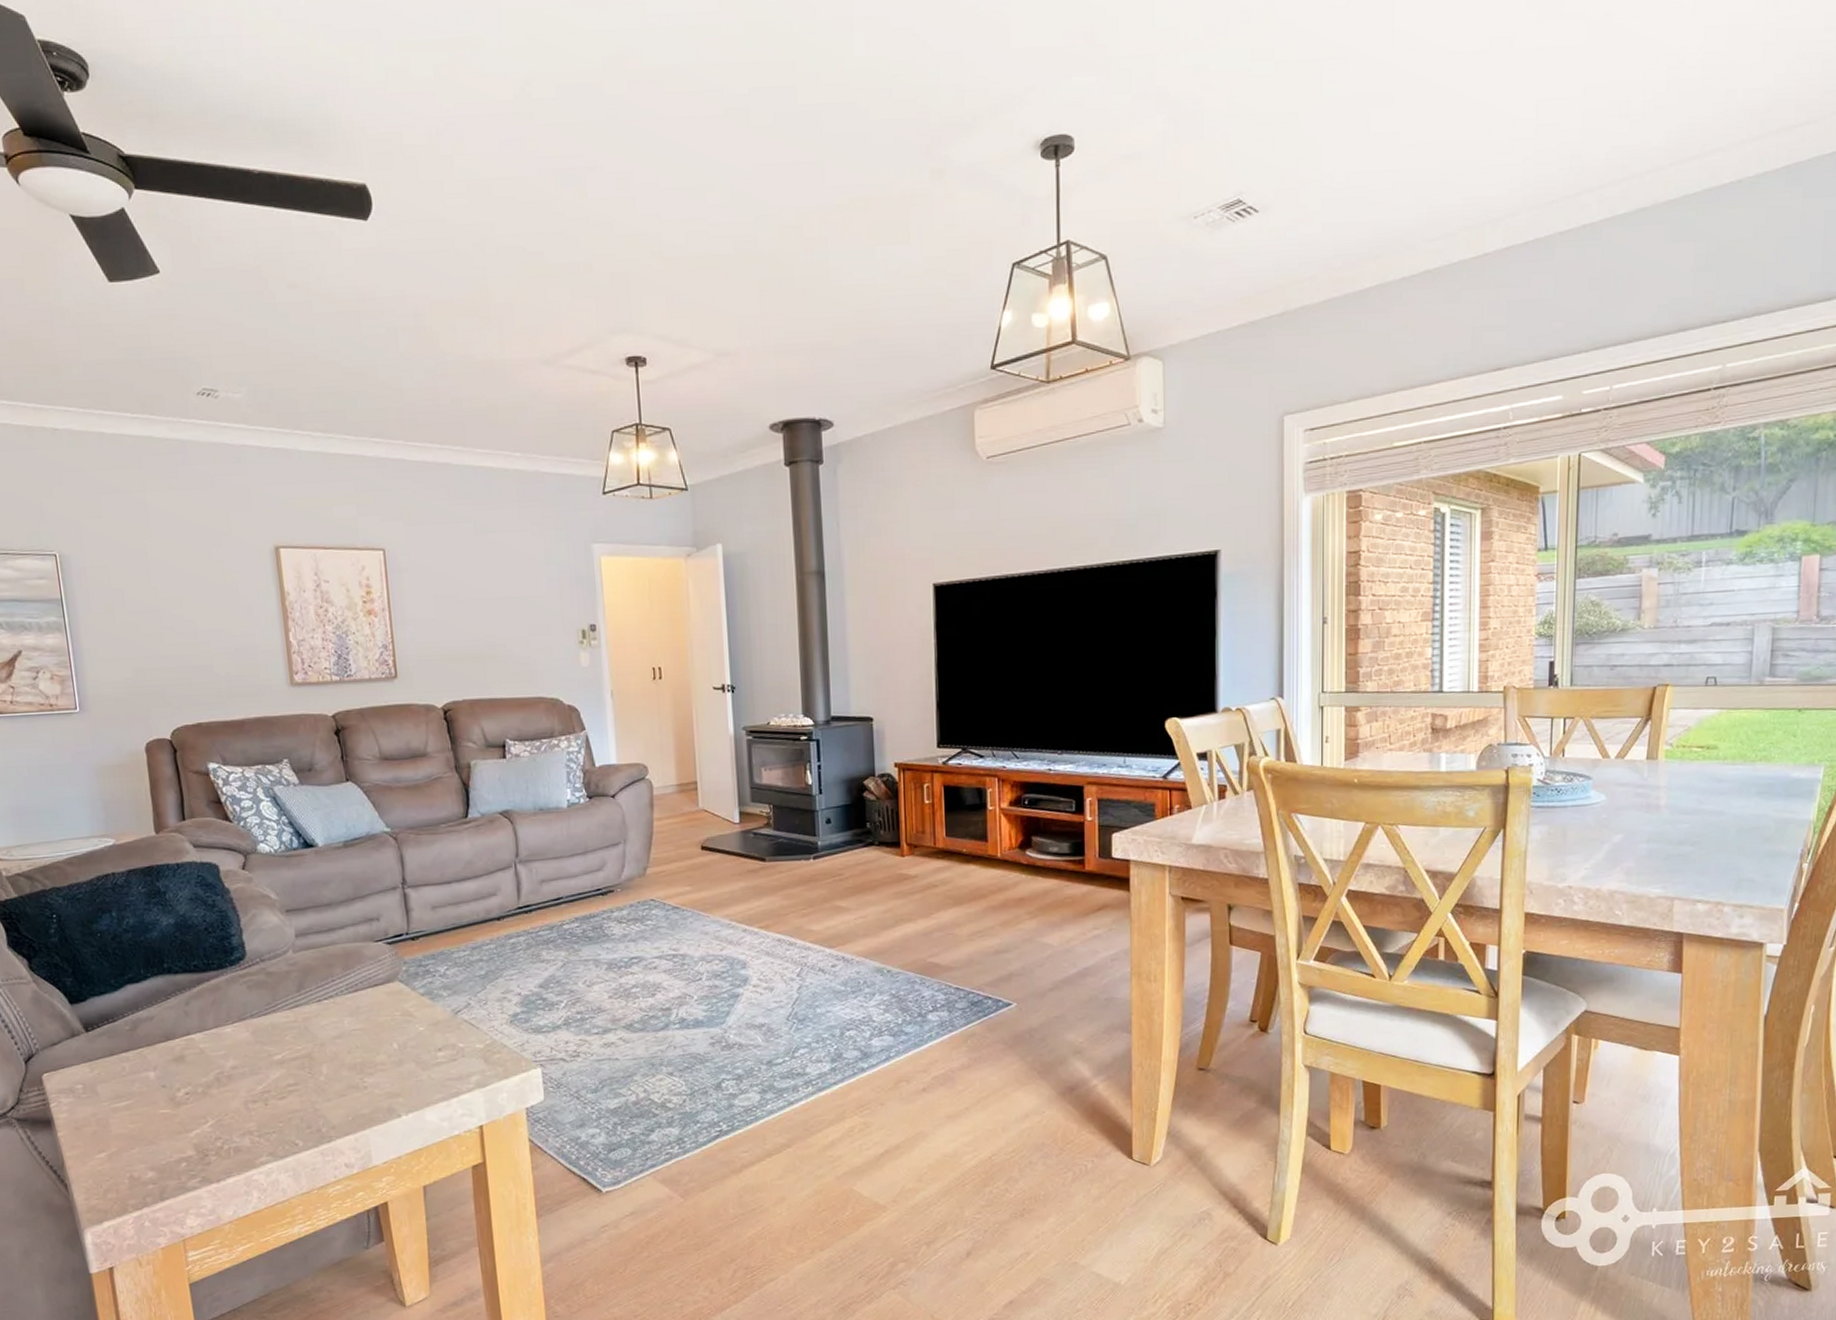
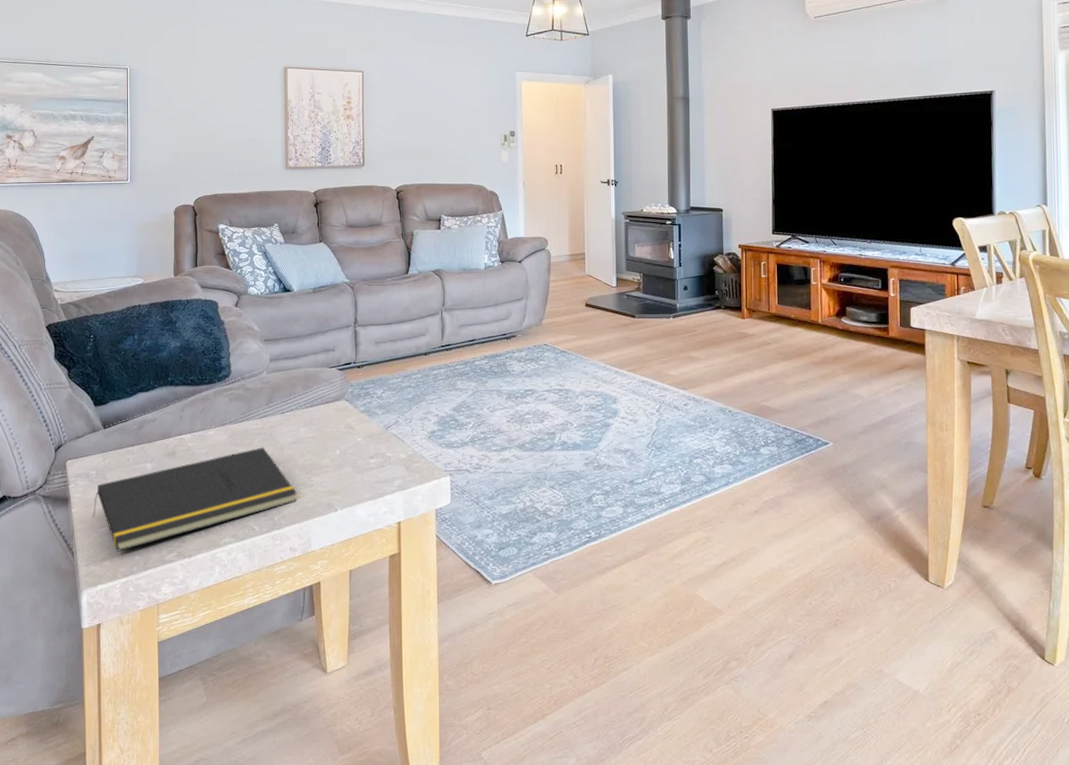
notepad: none [85,1044,348,1181] -> present [92,447,298,552]

